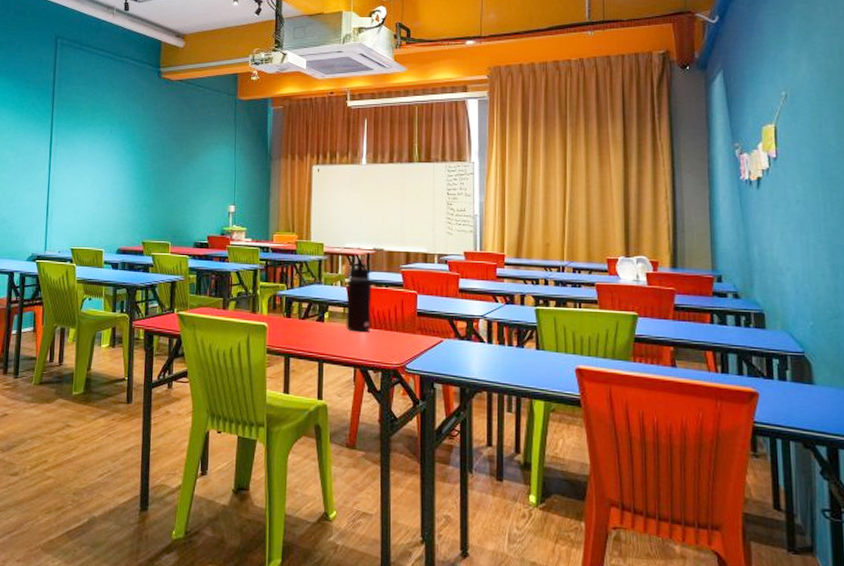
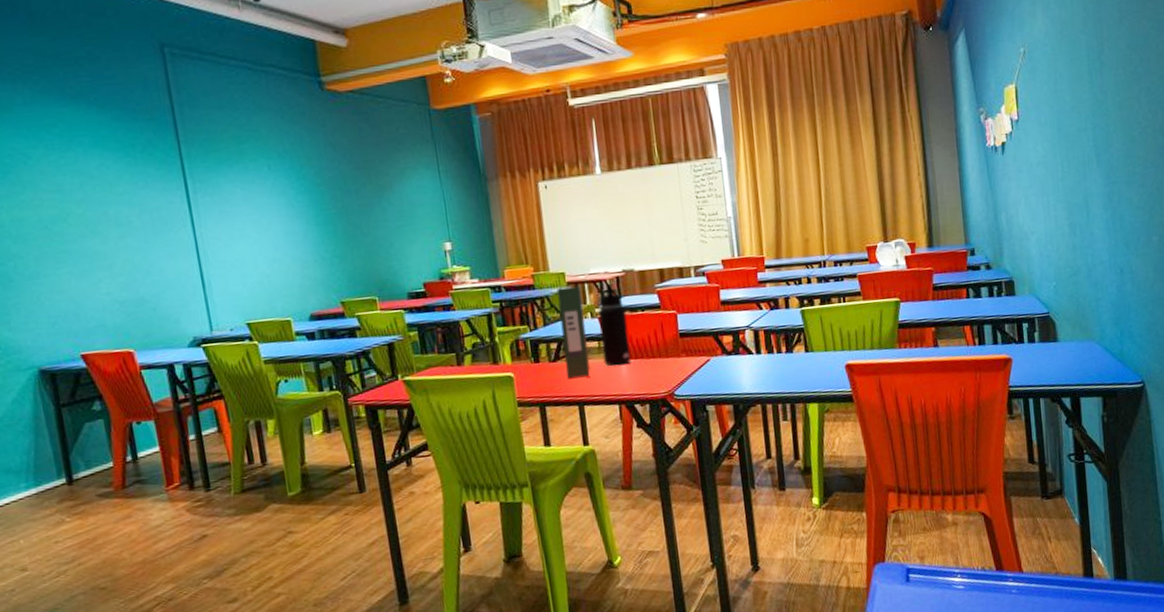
binder: none [313,255,336,338] -> present [557,285,590,379]

